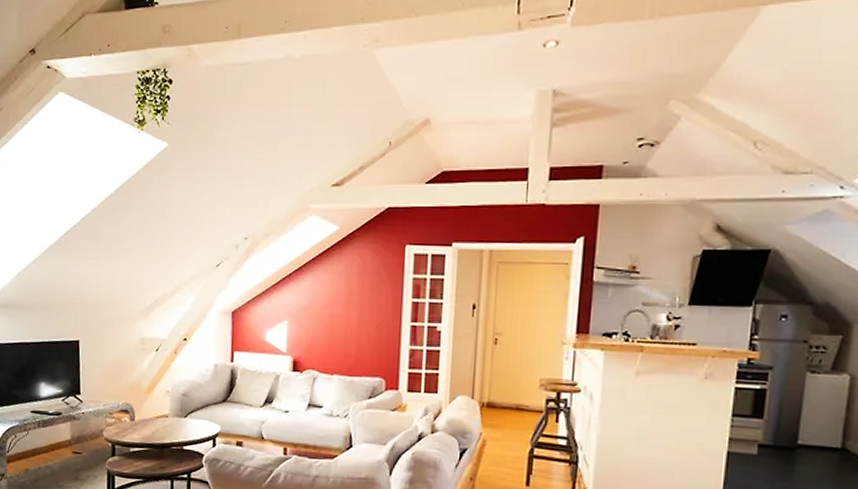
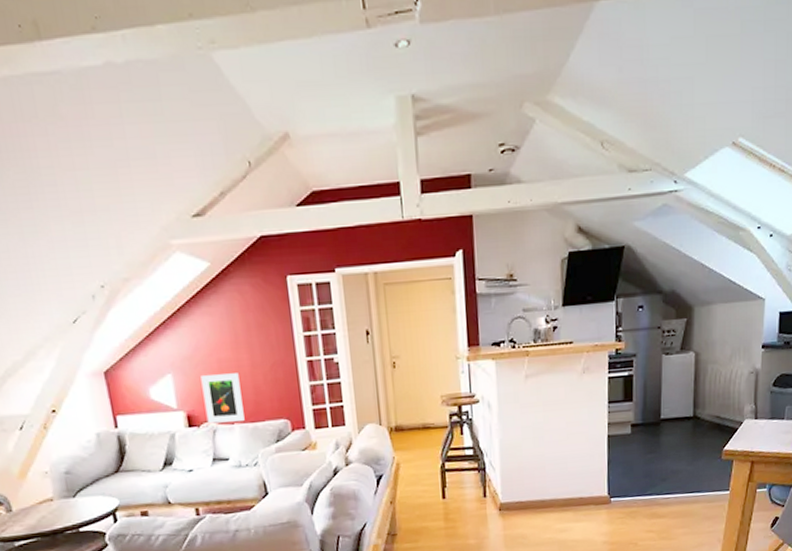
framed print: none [310,326,346,373] -> present [201,373,245,424]

